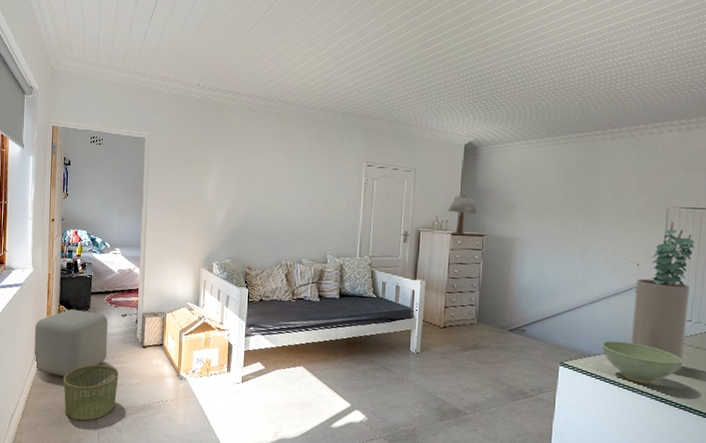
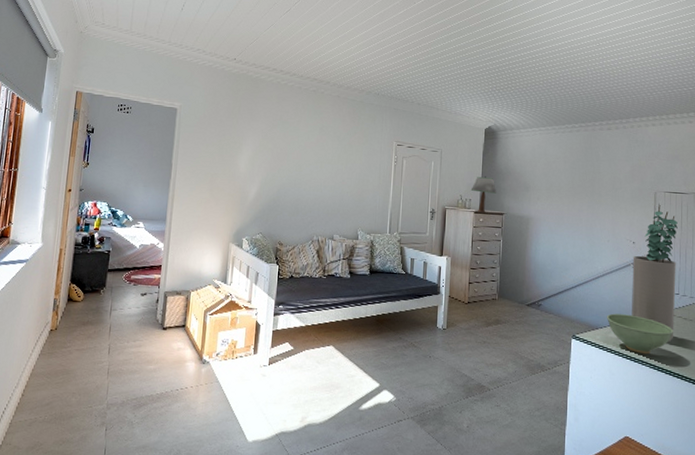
cube: present [33,309,108,378] -> none [34,287,125,366]
basket: present [63,364,119,421] -> none [68,349,134,415]

